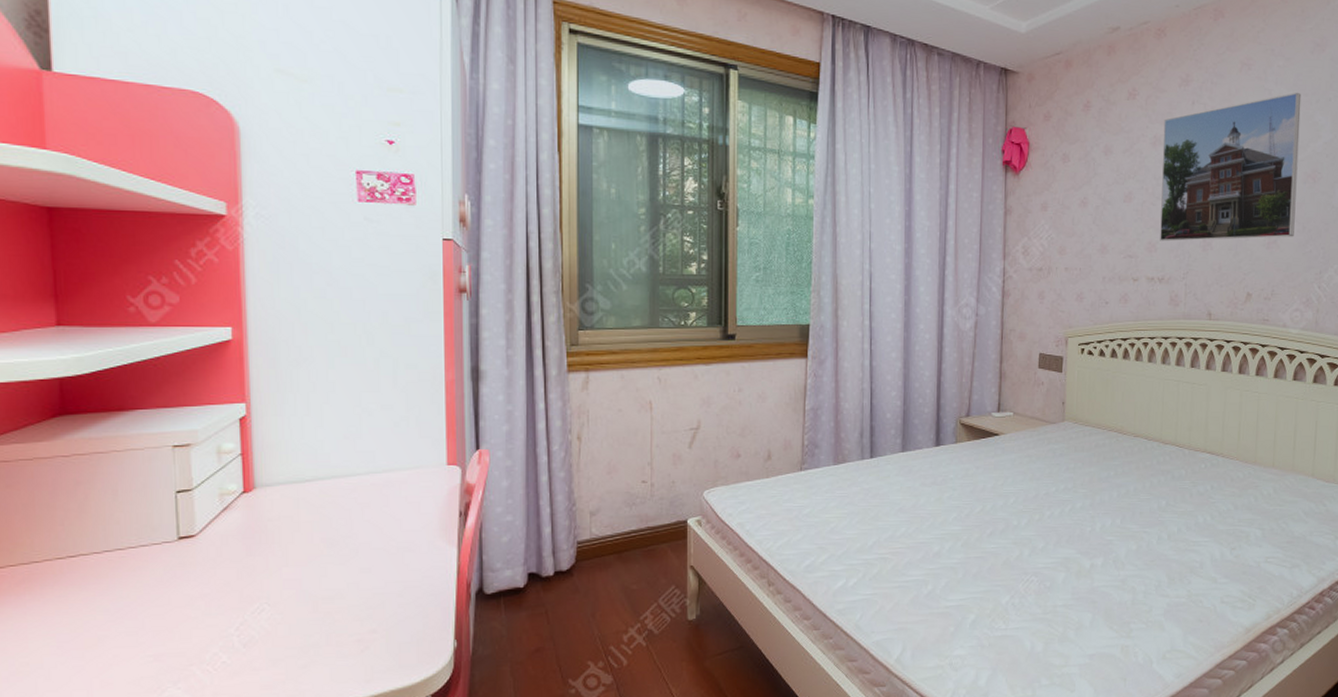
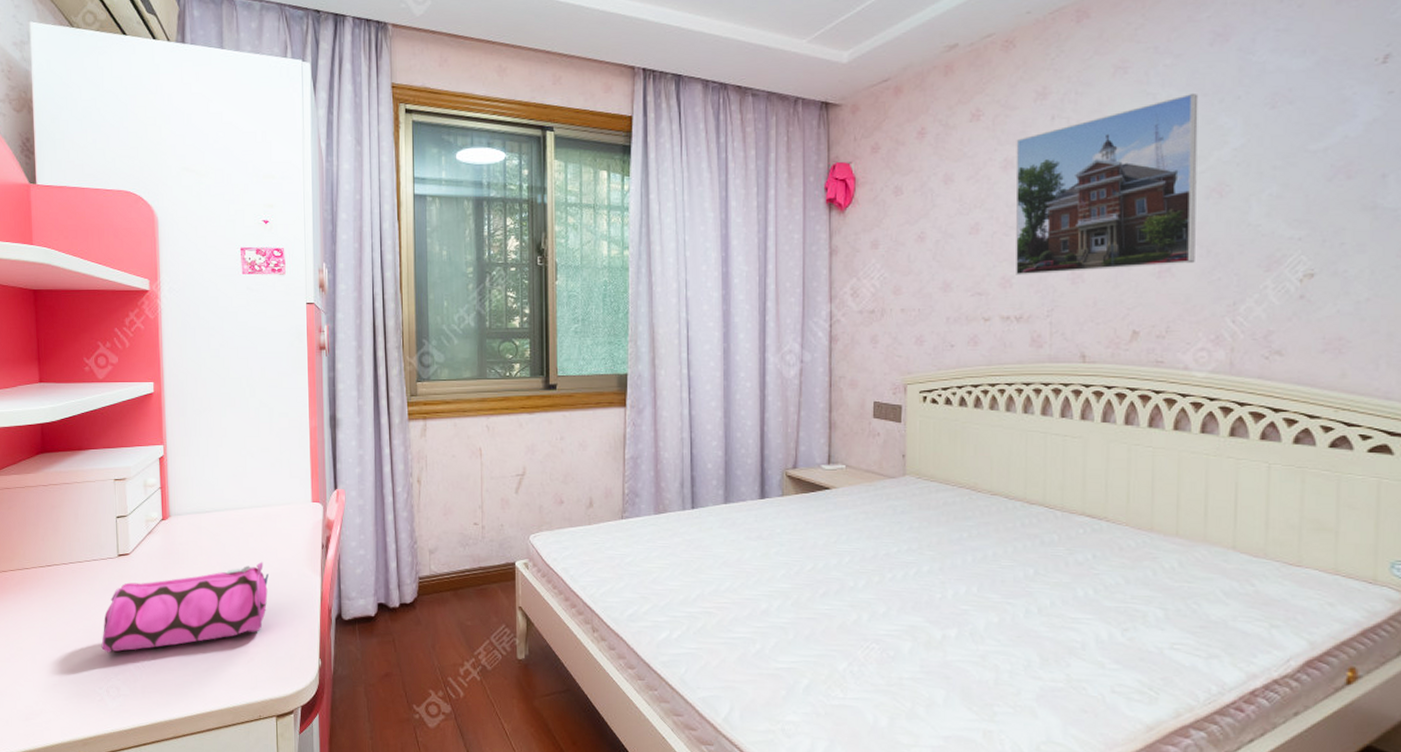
pencil case: none [152,535,390,658] -> present [101,561,269,653]

